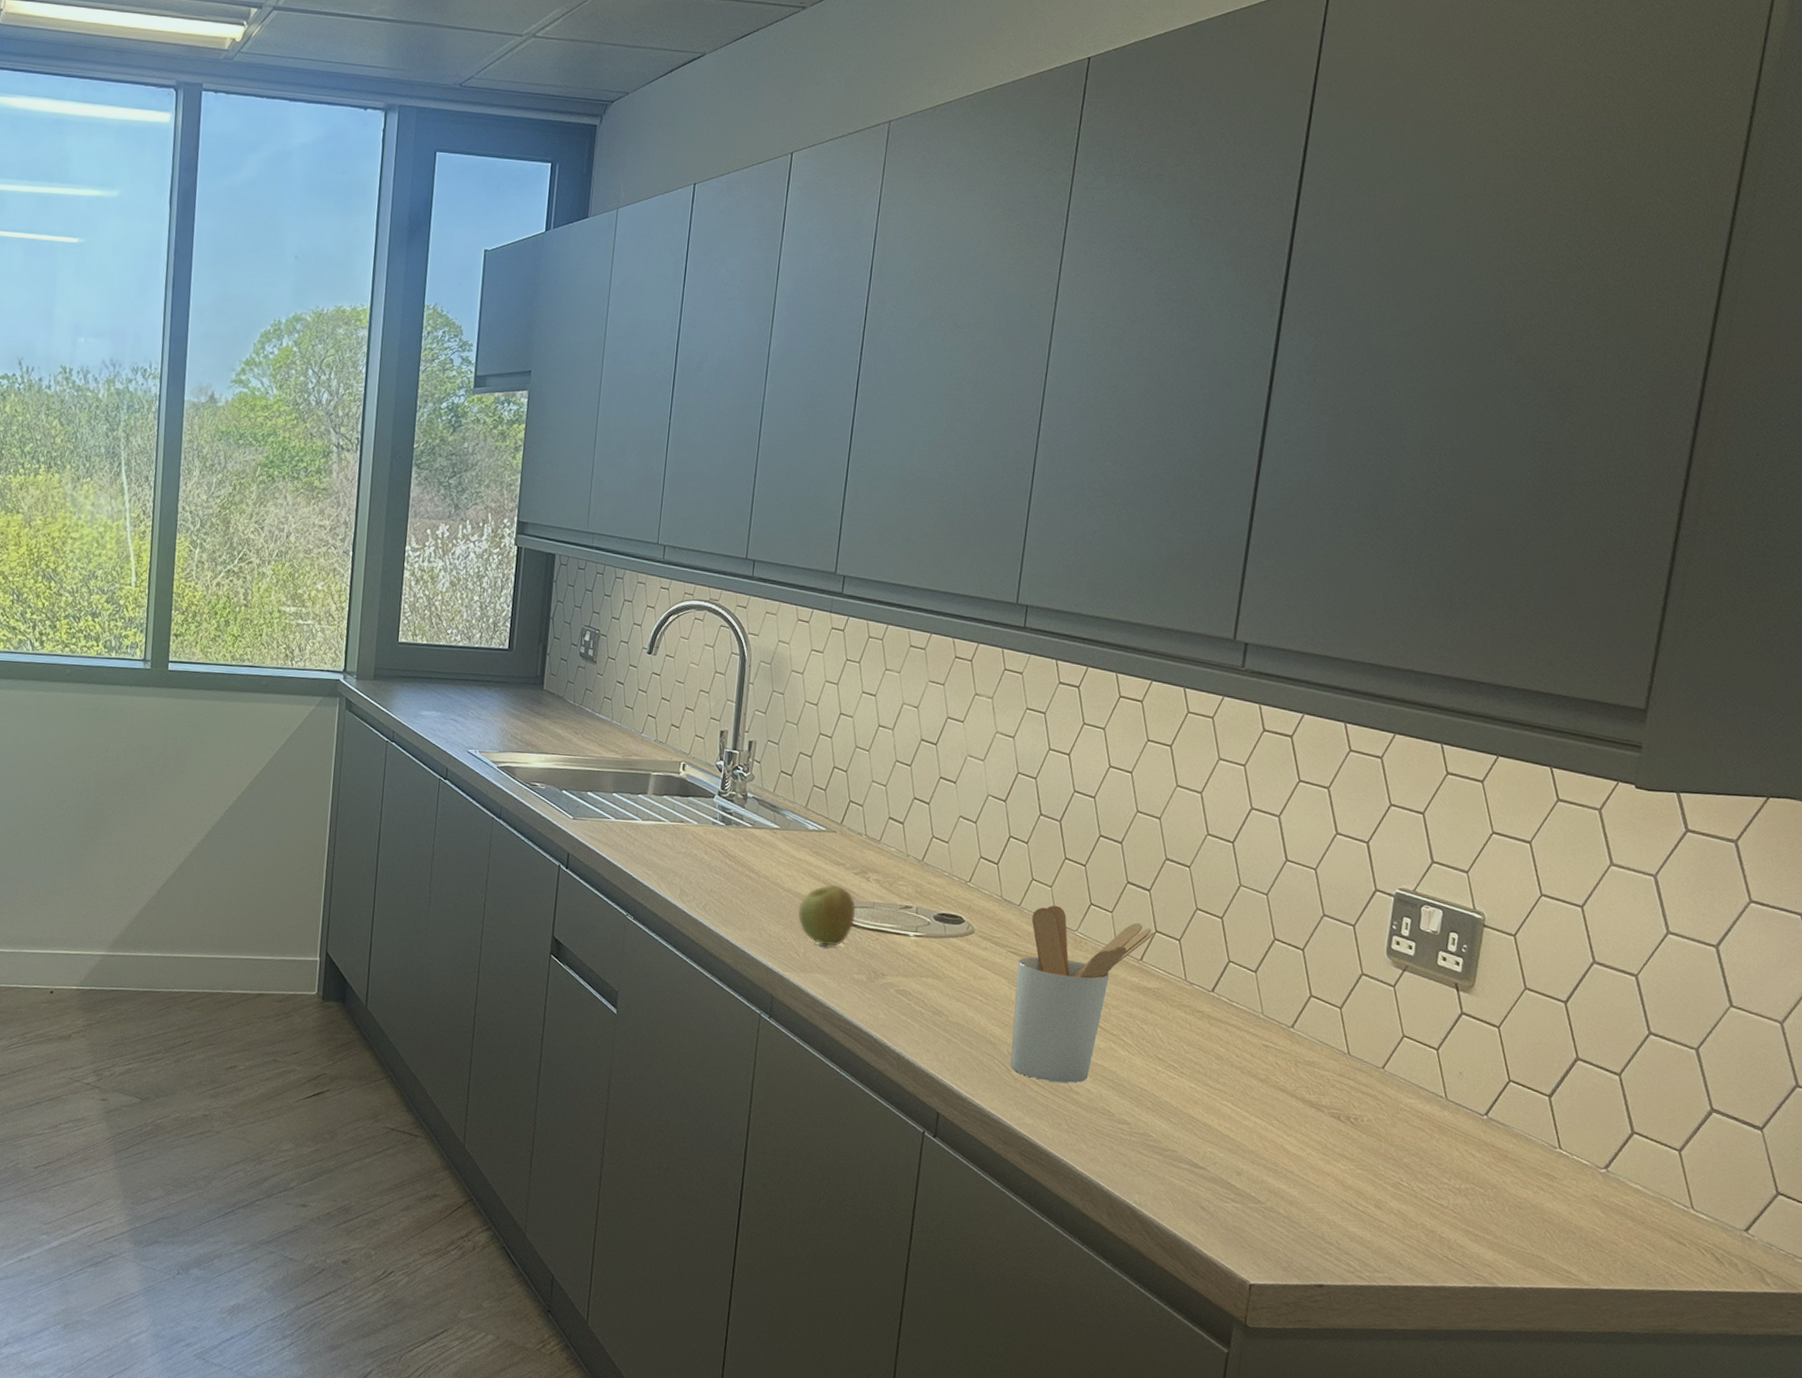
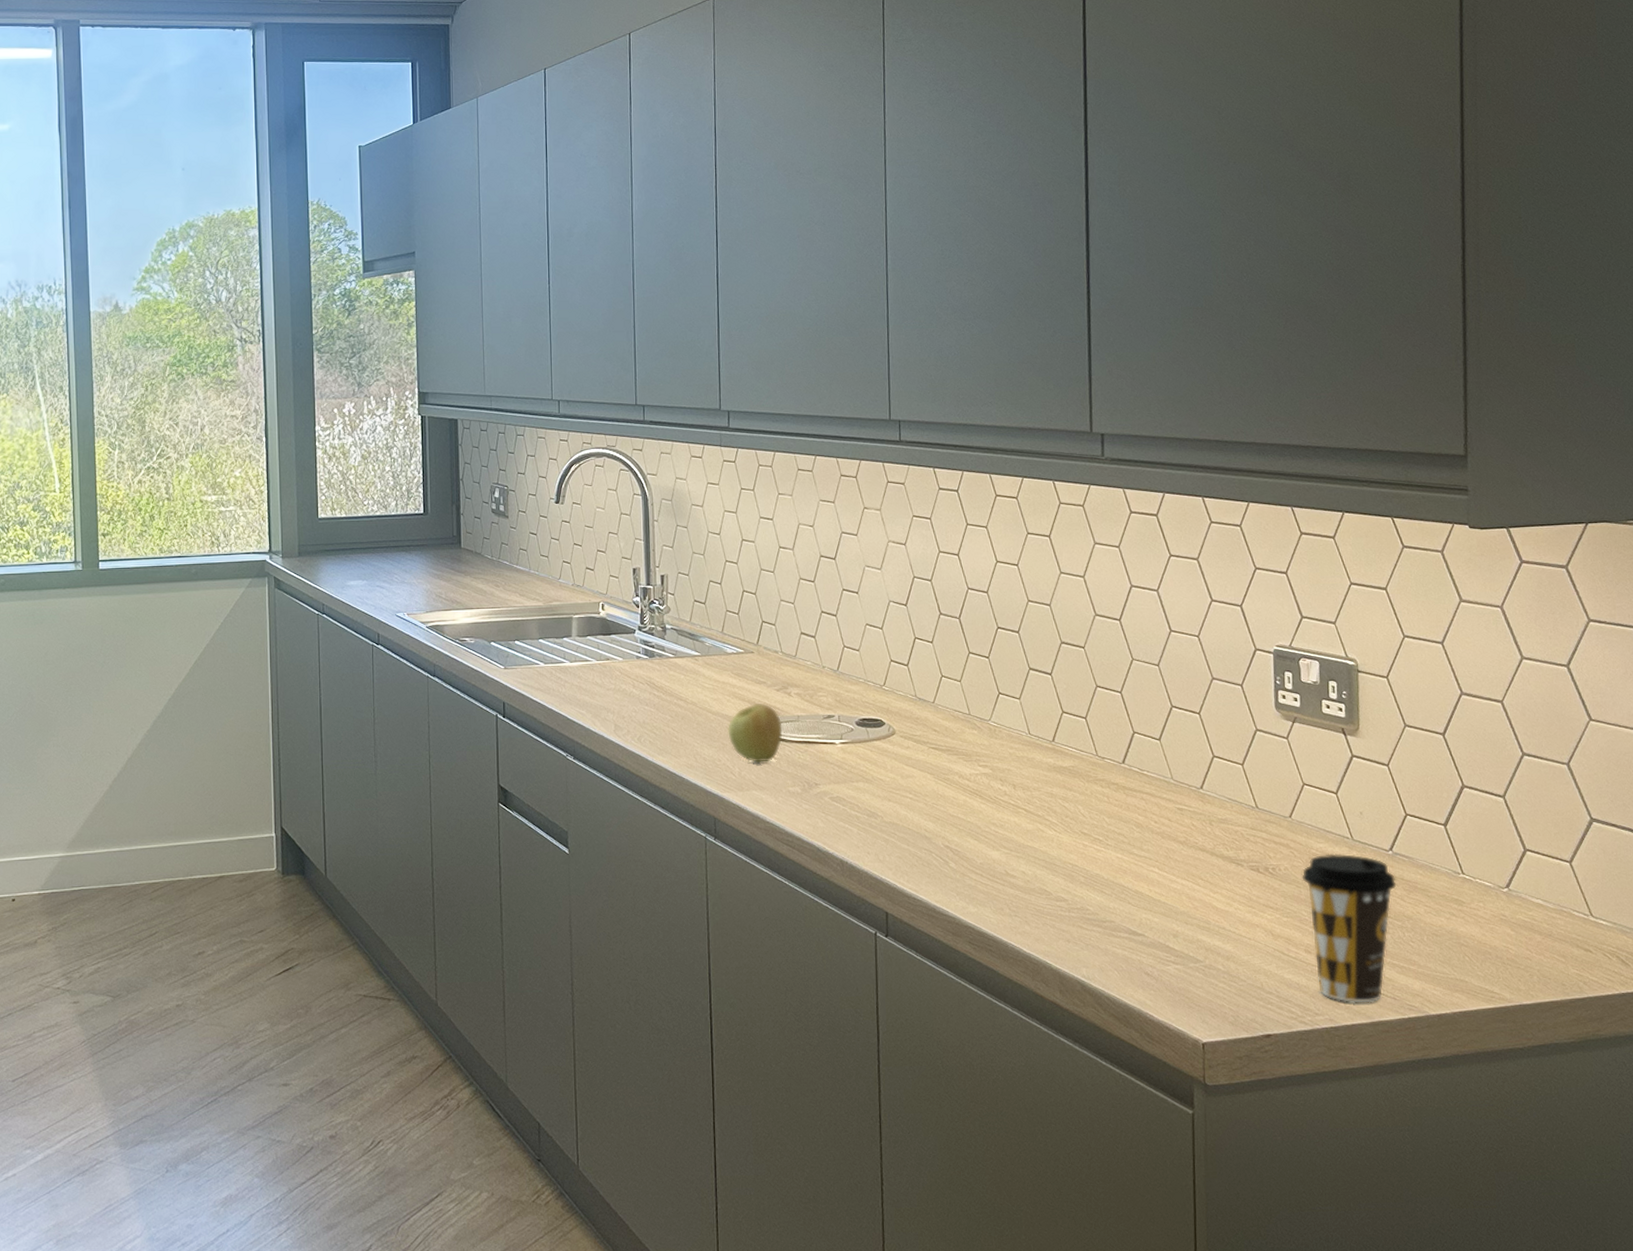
utensil holder: present [1010,905,1154,1083] -> none [939,698,1061,868]
coffee cup: none [1383,1110,1486,1267] -> present [1301,853,1397,1003]

